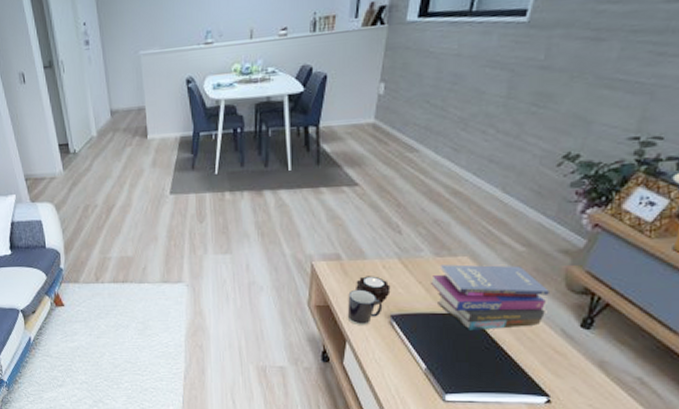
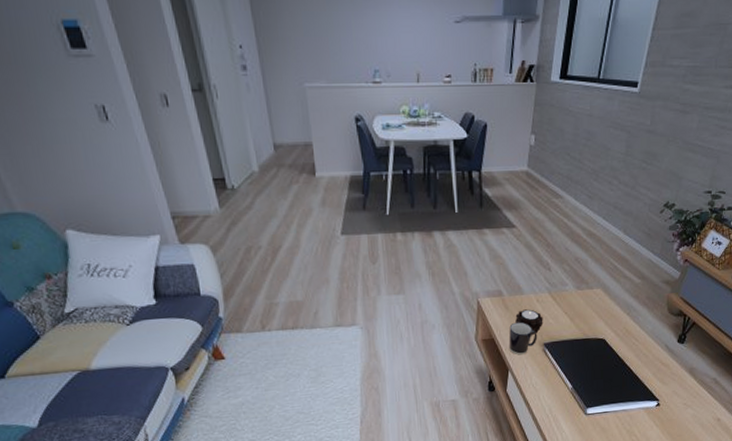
books: present [431,264,549,331] -> none [574,295,657,352]

